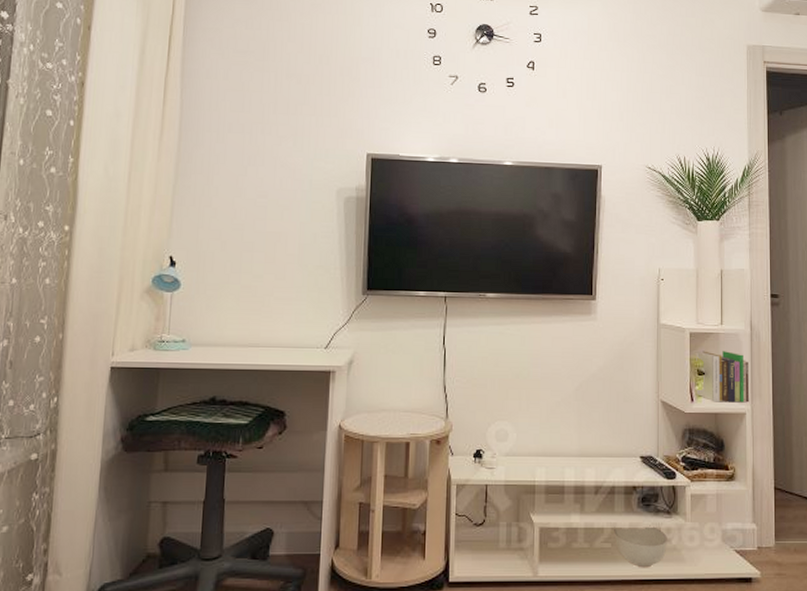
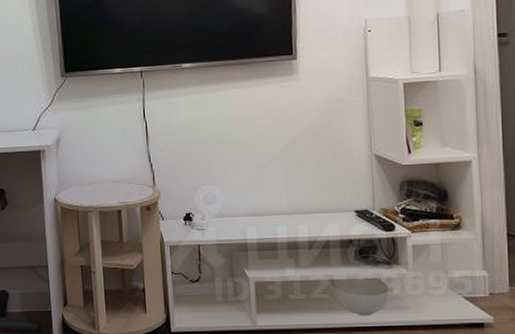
books: present [696,350,750,403] -> none [412,98,476,152]

